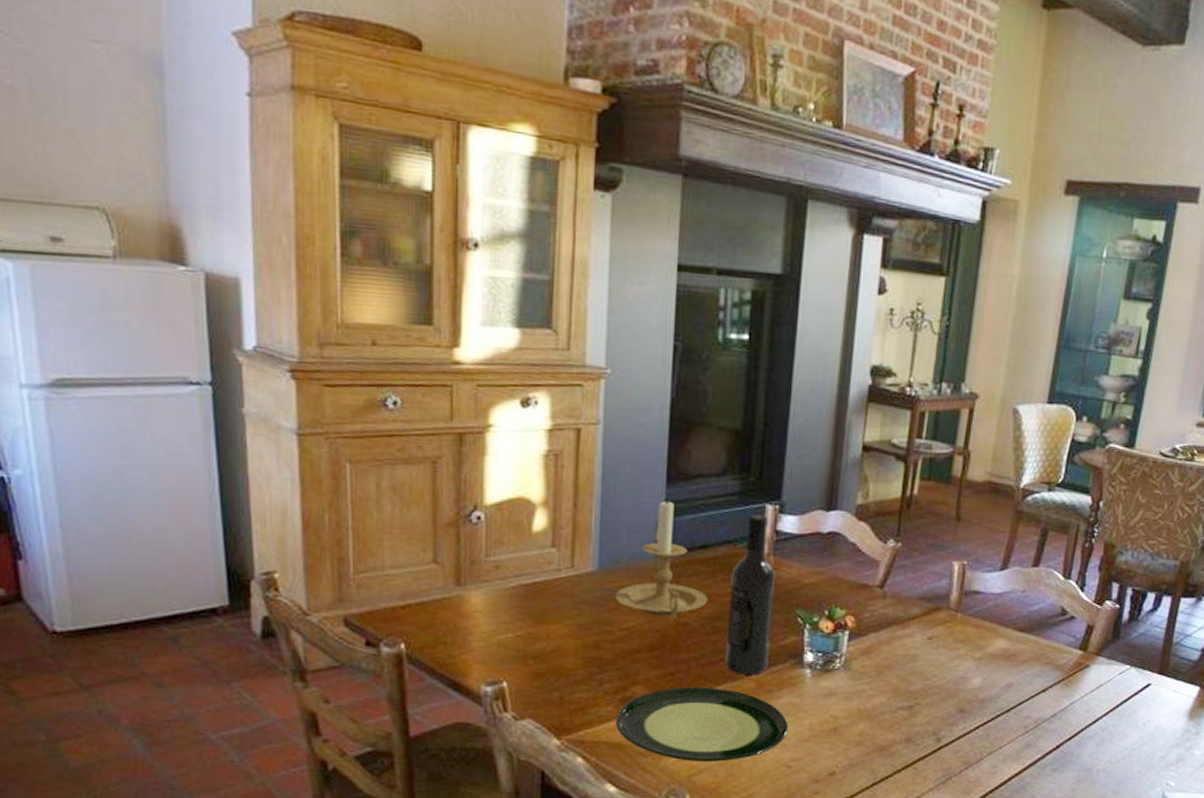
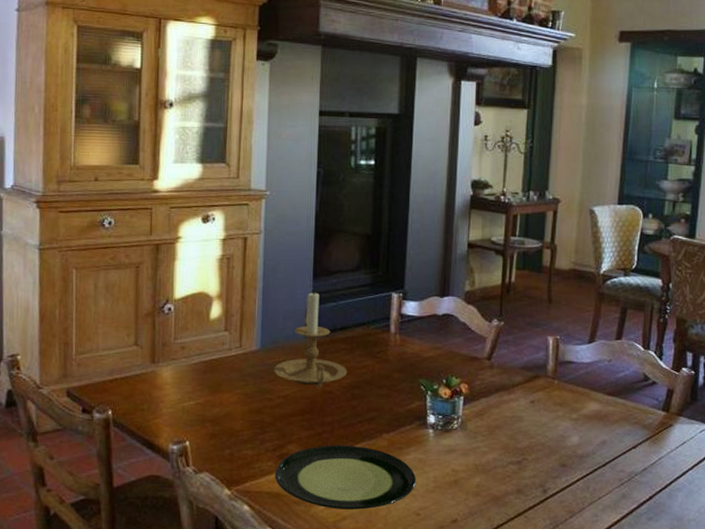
wine bottle: present [725,514,775,675] -> none [362,301,401,435]

